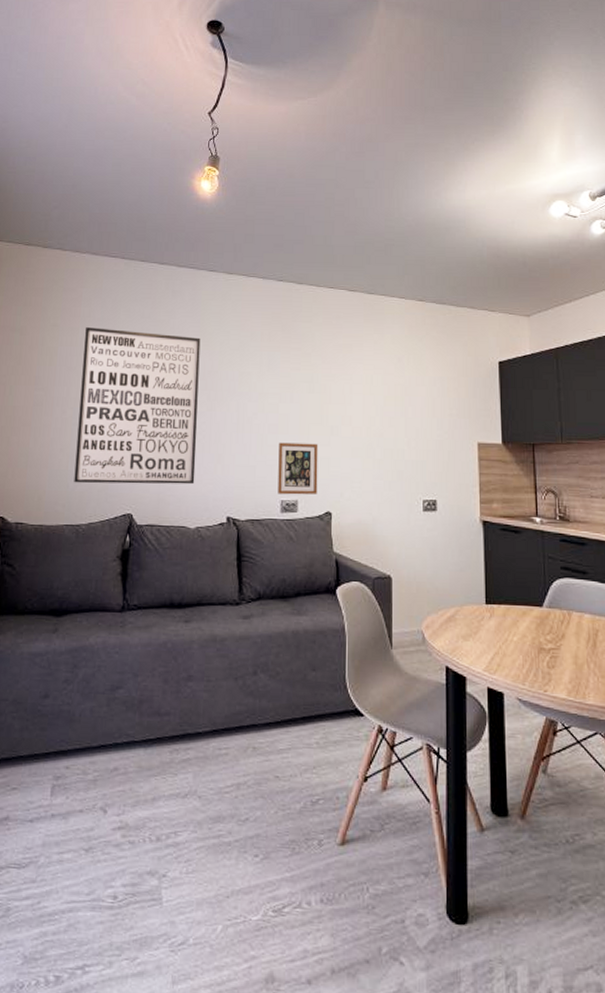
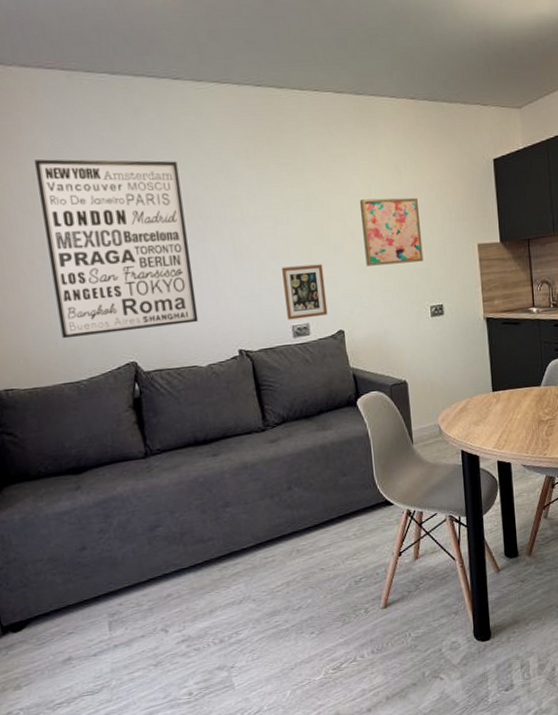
wall art: none [360,387,420,453] -> present [359,197,424,266]

